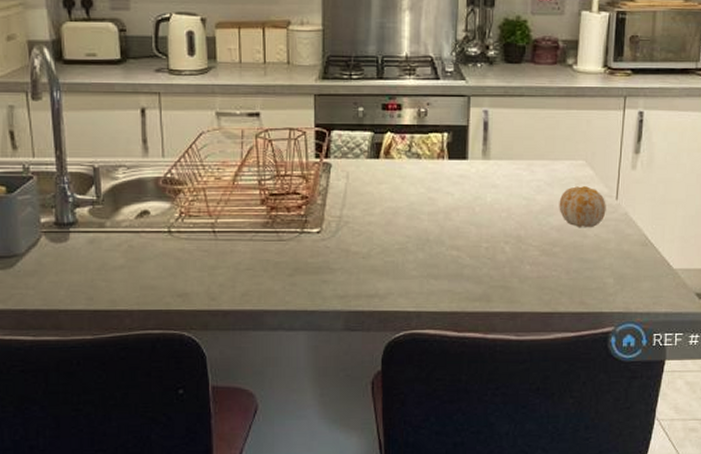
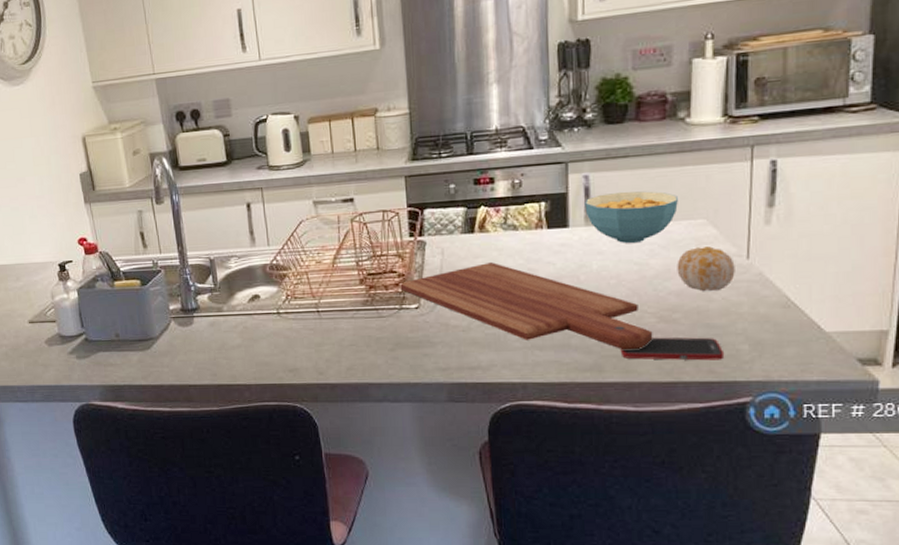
cutting board: none [303,188,536,281] -> present [400,261,653,351]
cereal bowl: none [483,130,563,179] -> present [585,191,678,244]
cell phone: none [507,269,594,293] -> present [620,337,725,361]

